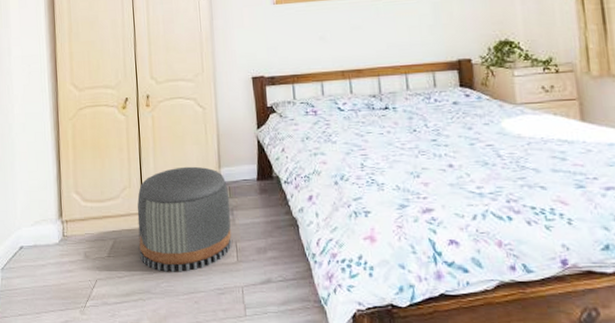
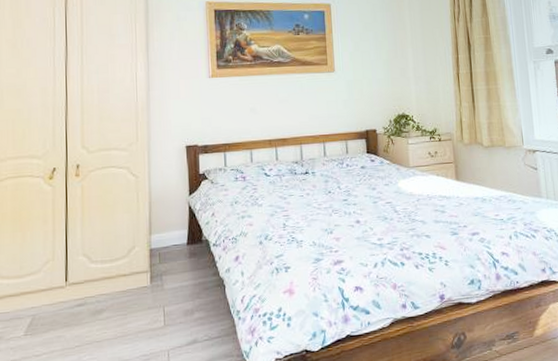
pouf: present [137,166,232,272] -> none [60,234,160,345]

